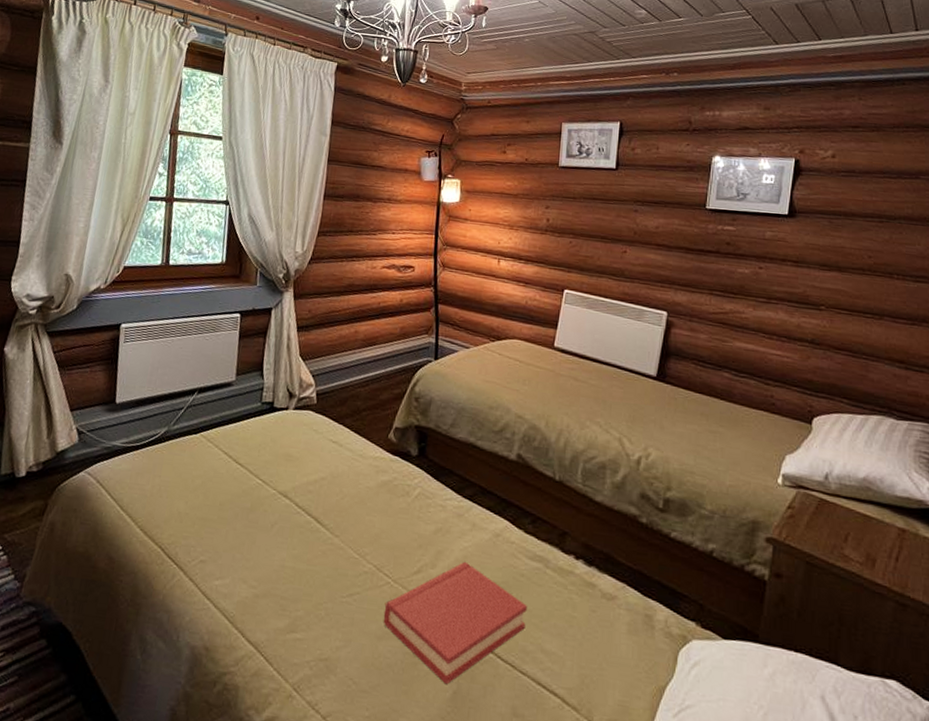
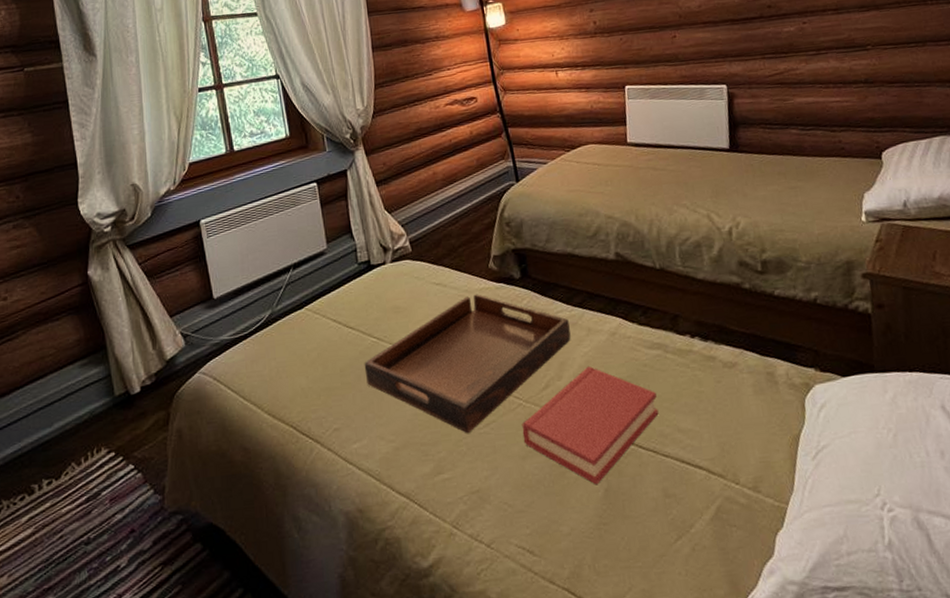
serving tray: none [242,461,456,600] -> present [364,294,571,434]

